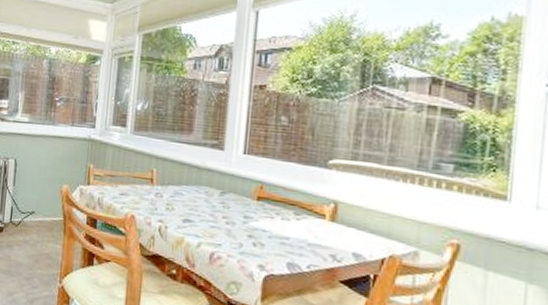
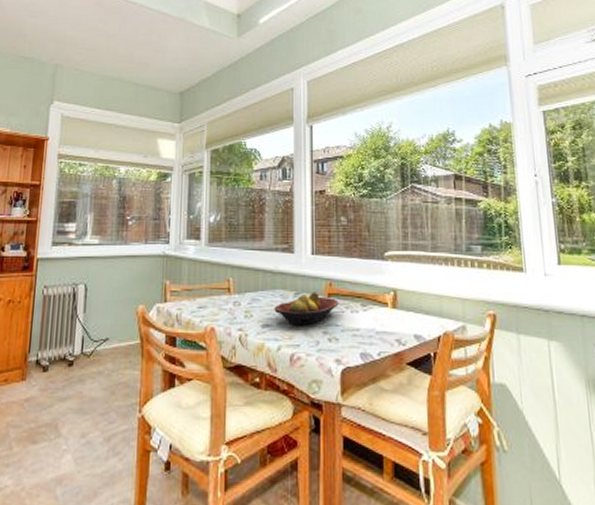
fruit bowl: none [197,192,269,227] -> present [274,292,339,326]

